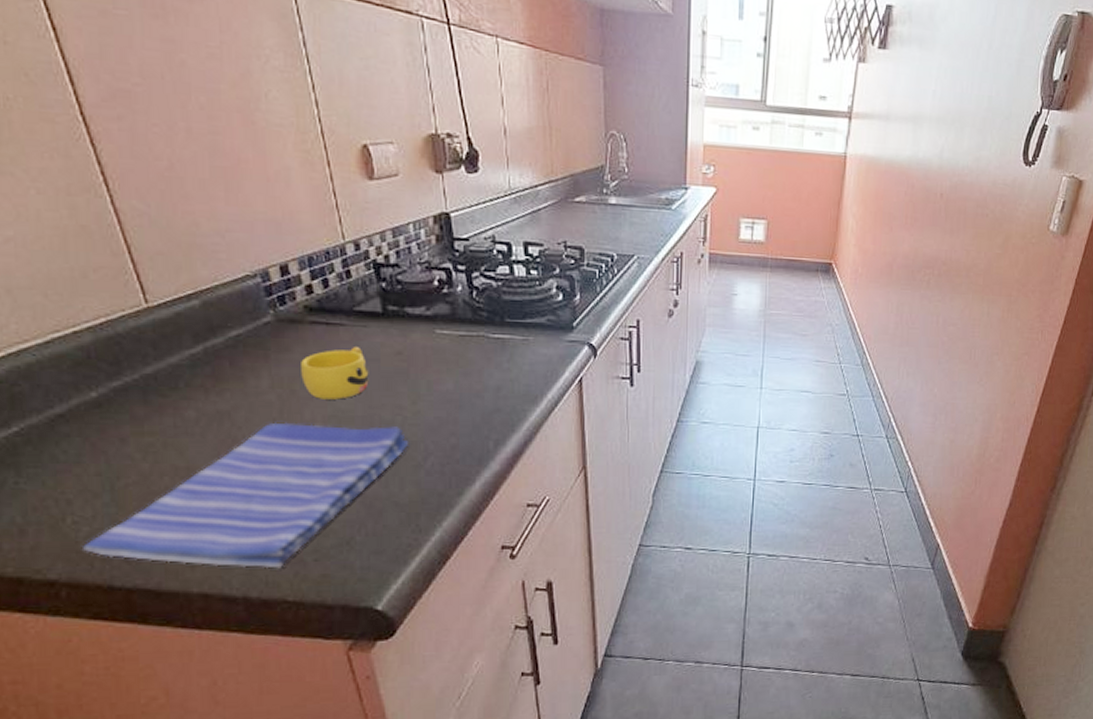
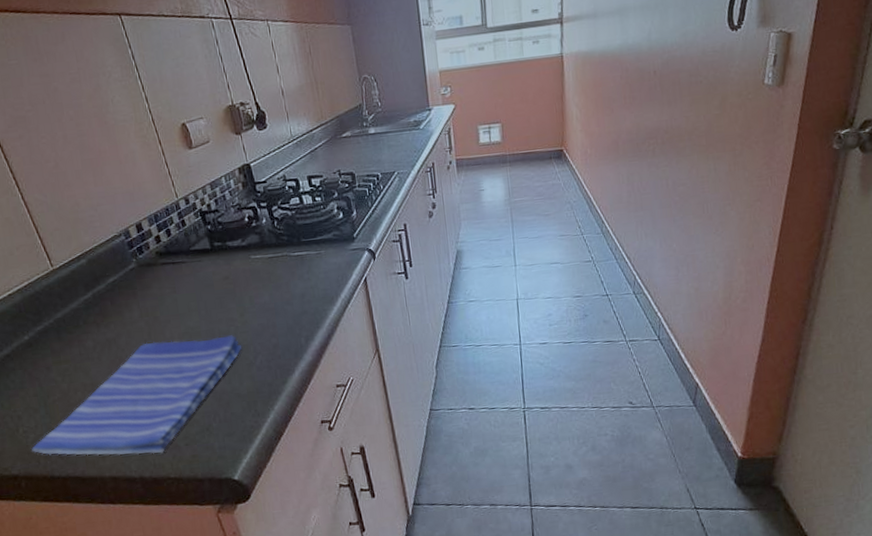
cup: present [301,347,369,400] -> none [158,277,208,321]

